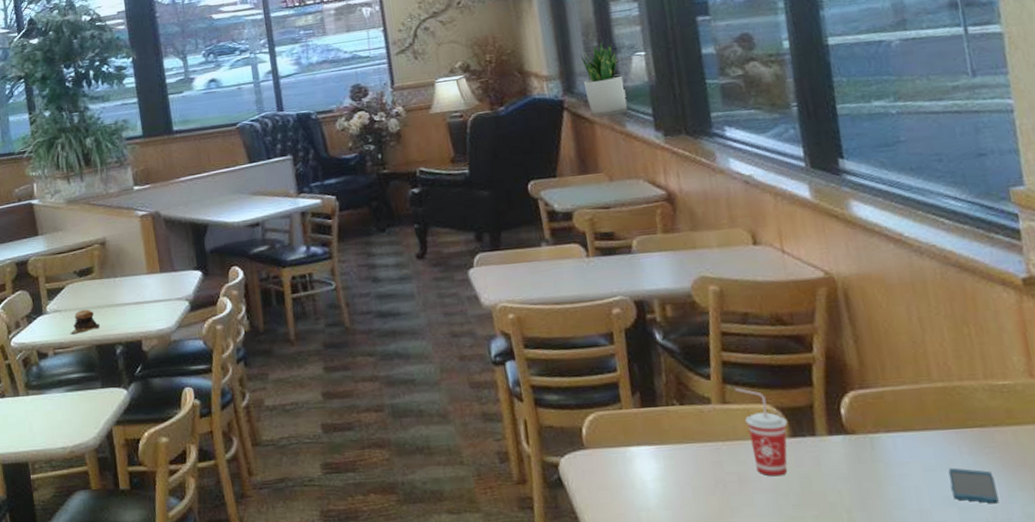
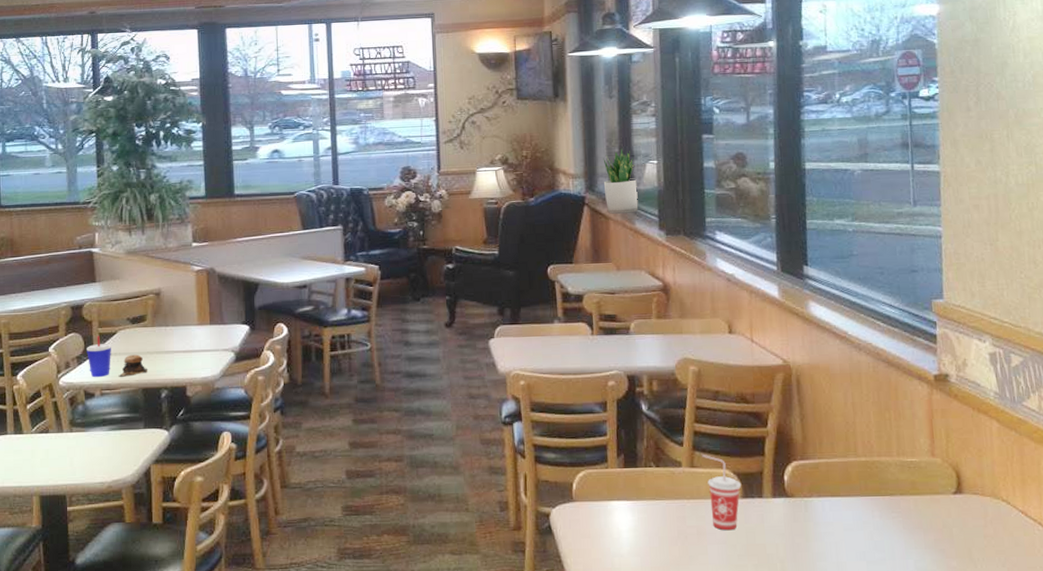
beverage cup: none [35,292,62,337] -> present [87,336,111,378]
smartphone: present [948,467,999,504] -> none [862,528,898,559]

